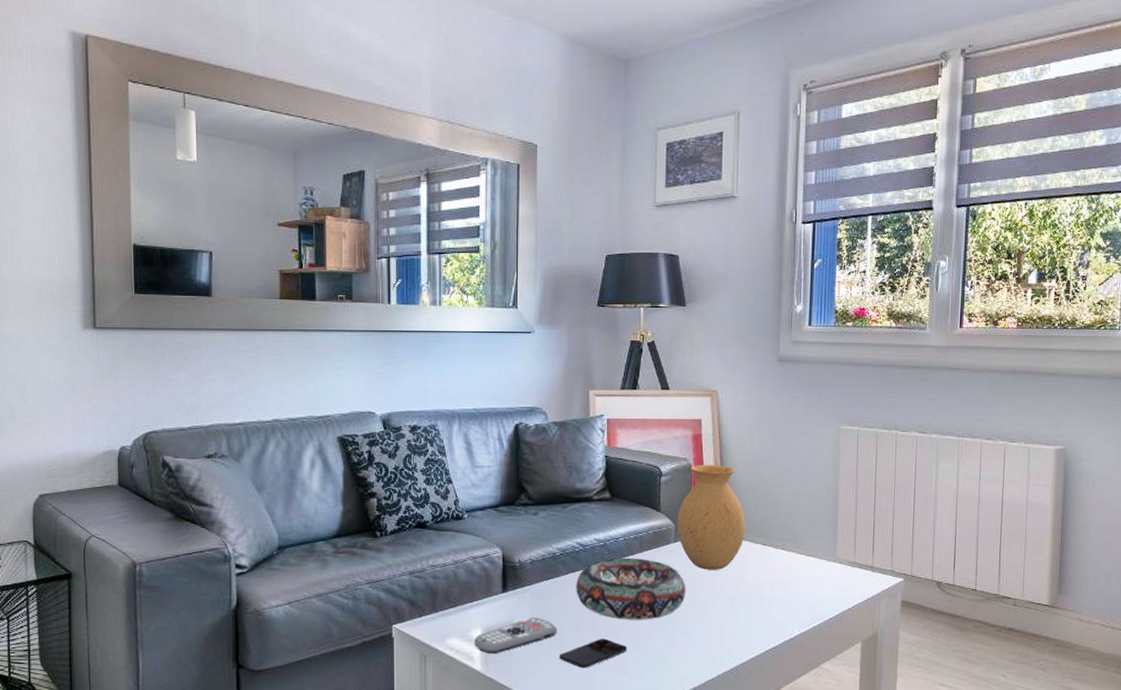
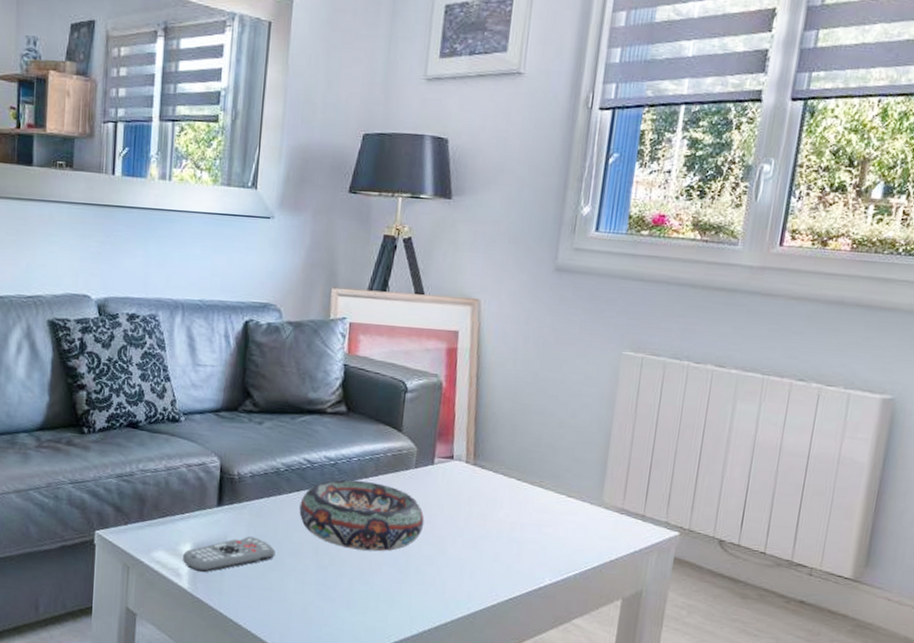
smartphone: present [558,638,628,669] -> none [274,567,353,598]
vase: present [677,465,746,570] -> none [419,383,500,504]

